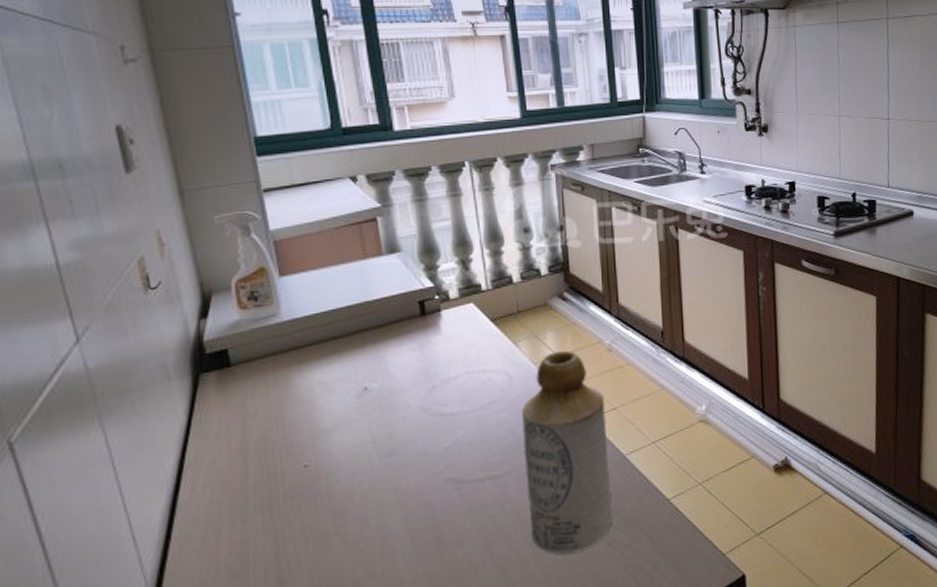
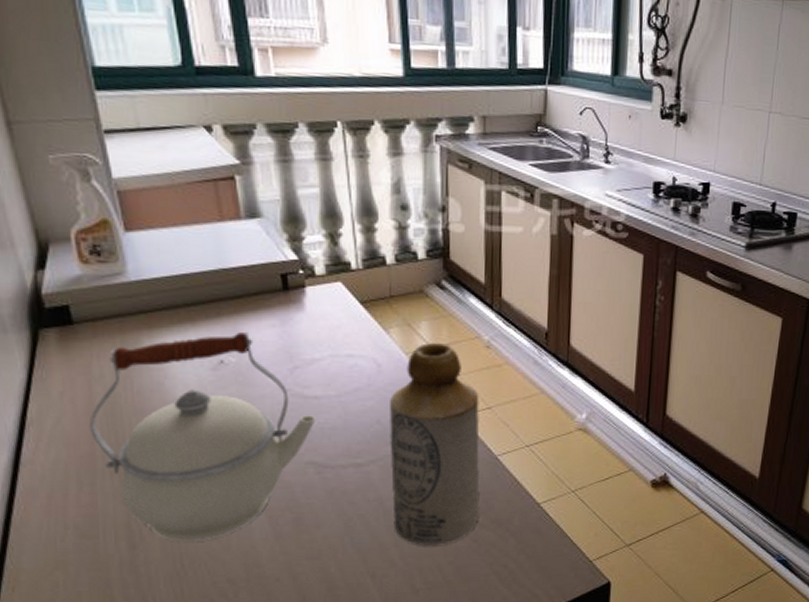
kettle: none [242,357,454,573] -> present [89,331,316,542]

